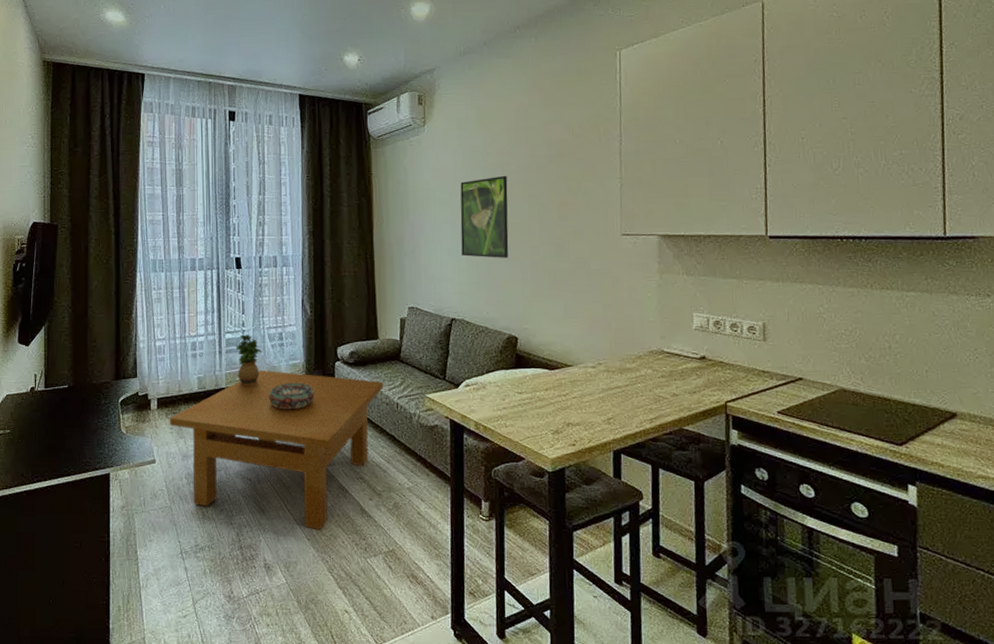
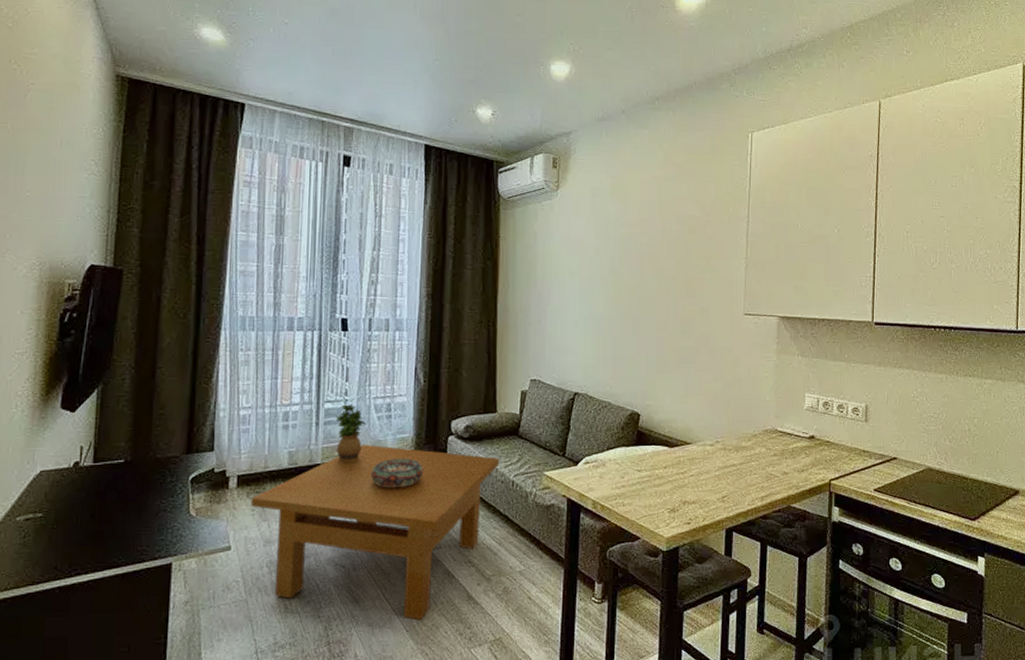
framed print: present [460,175,509,258] -> none [588,247,638,332]

